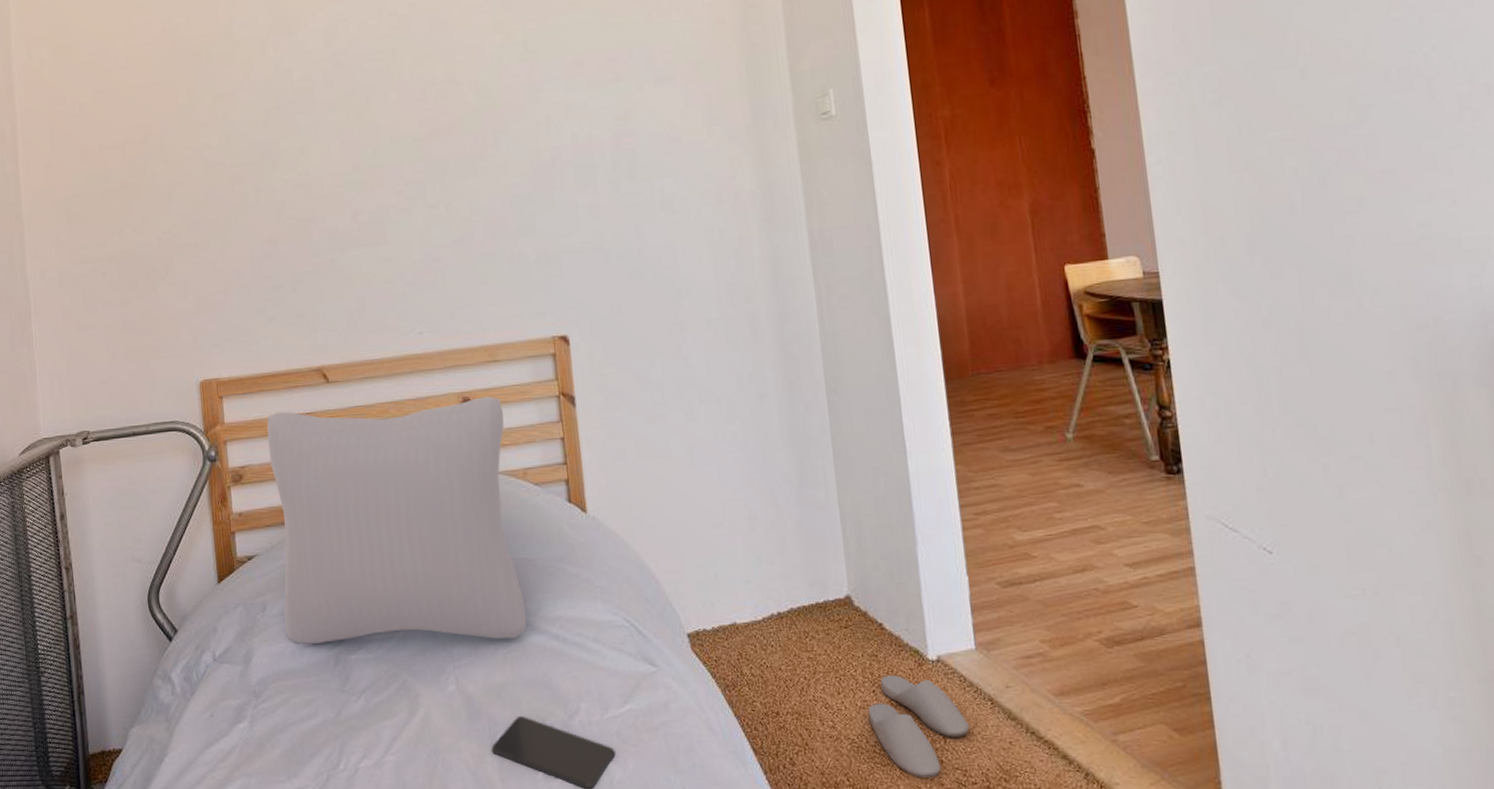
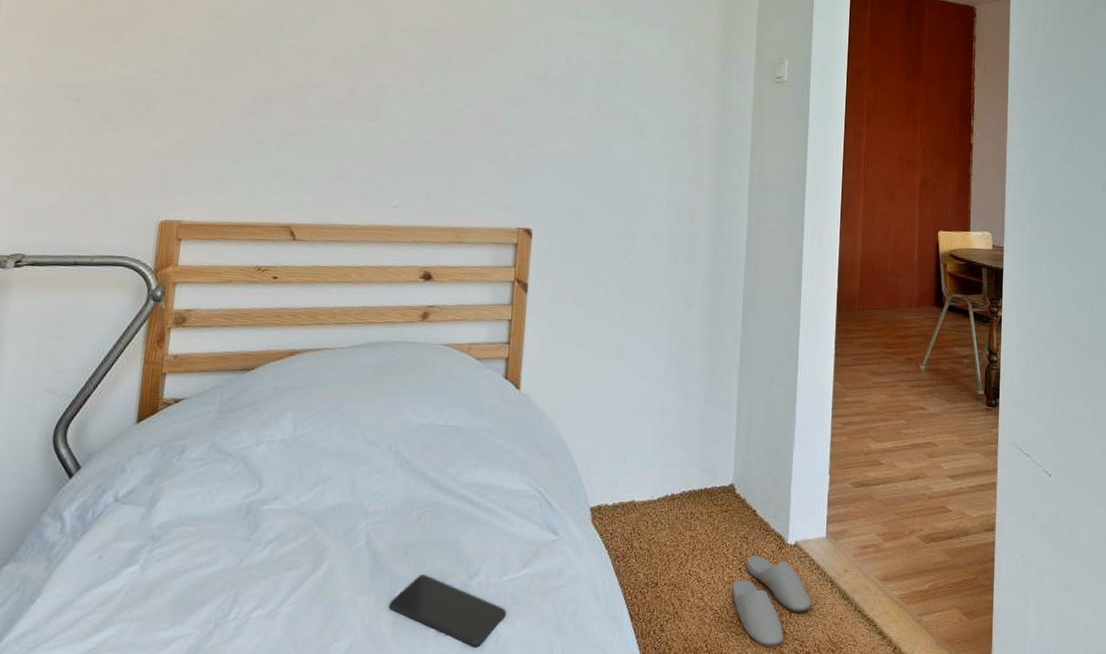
cushion: present [266,396,527,645] -> none [200,262,461,501]

